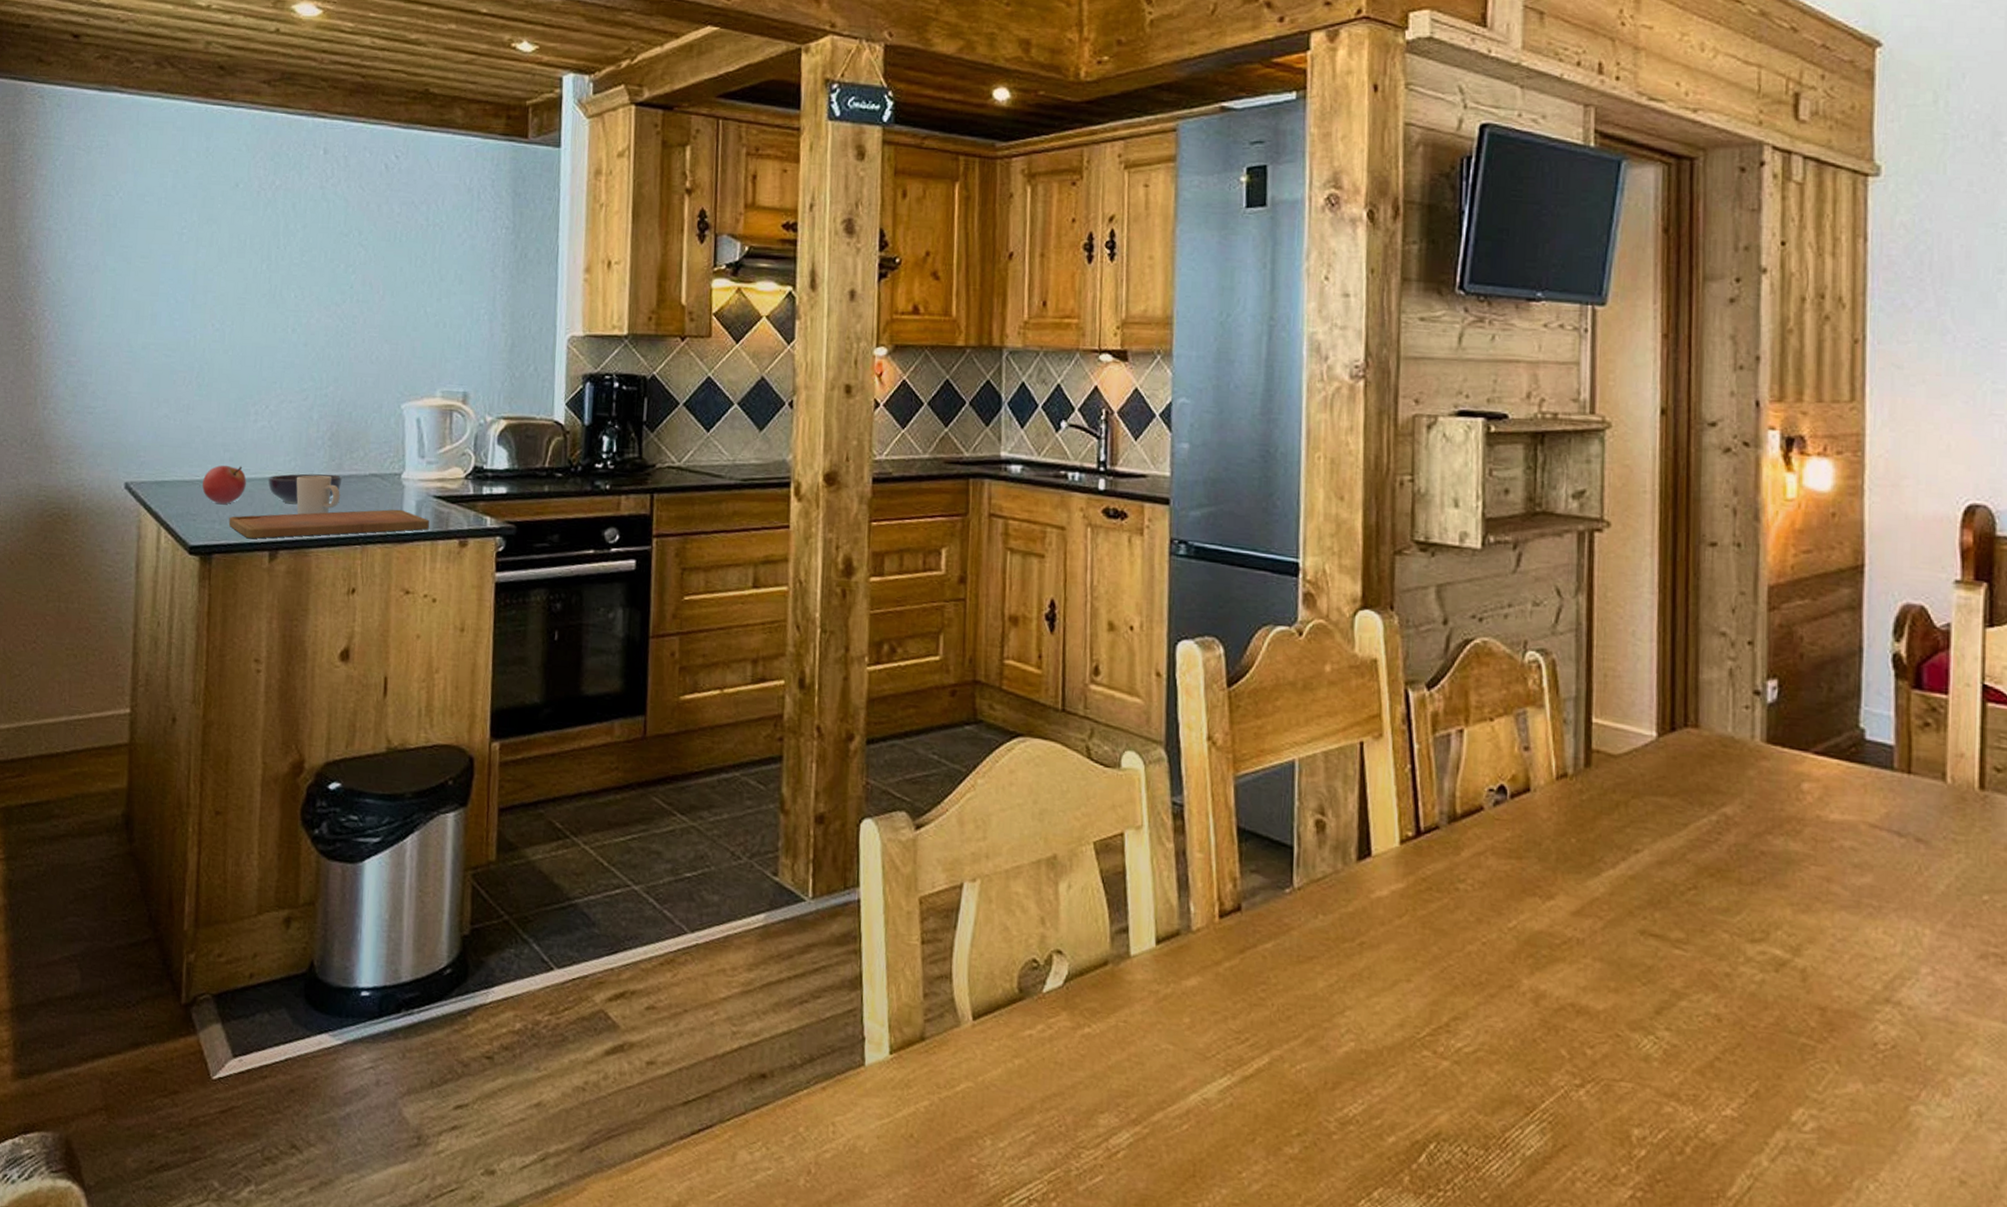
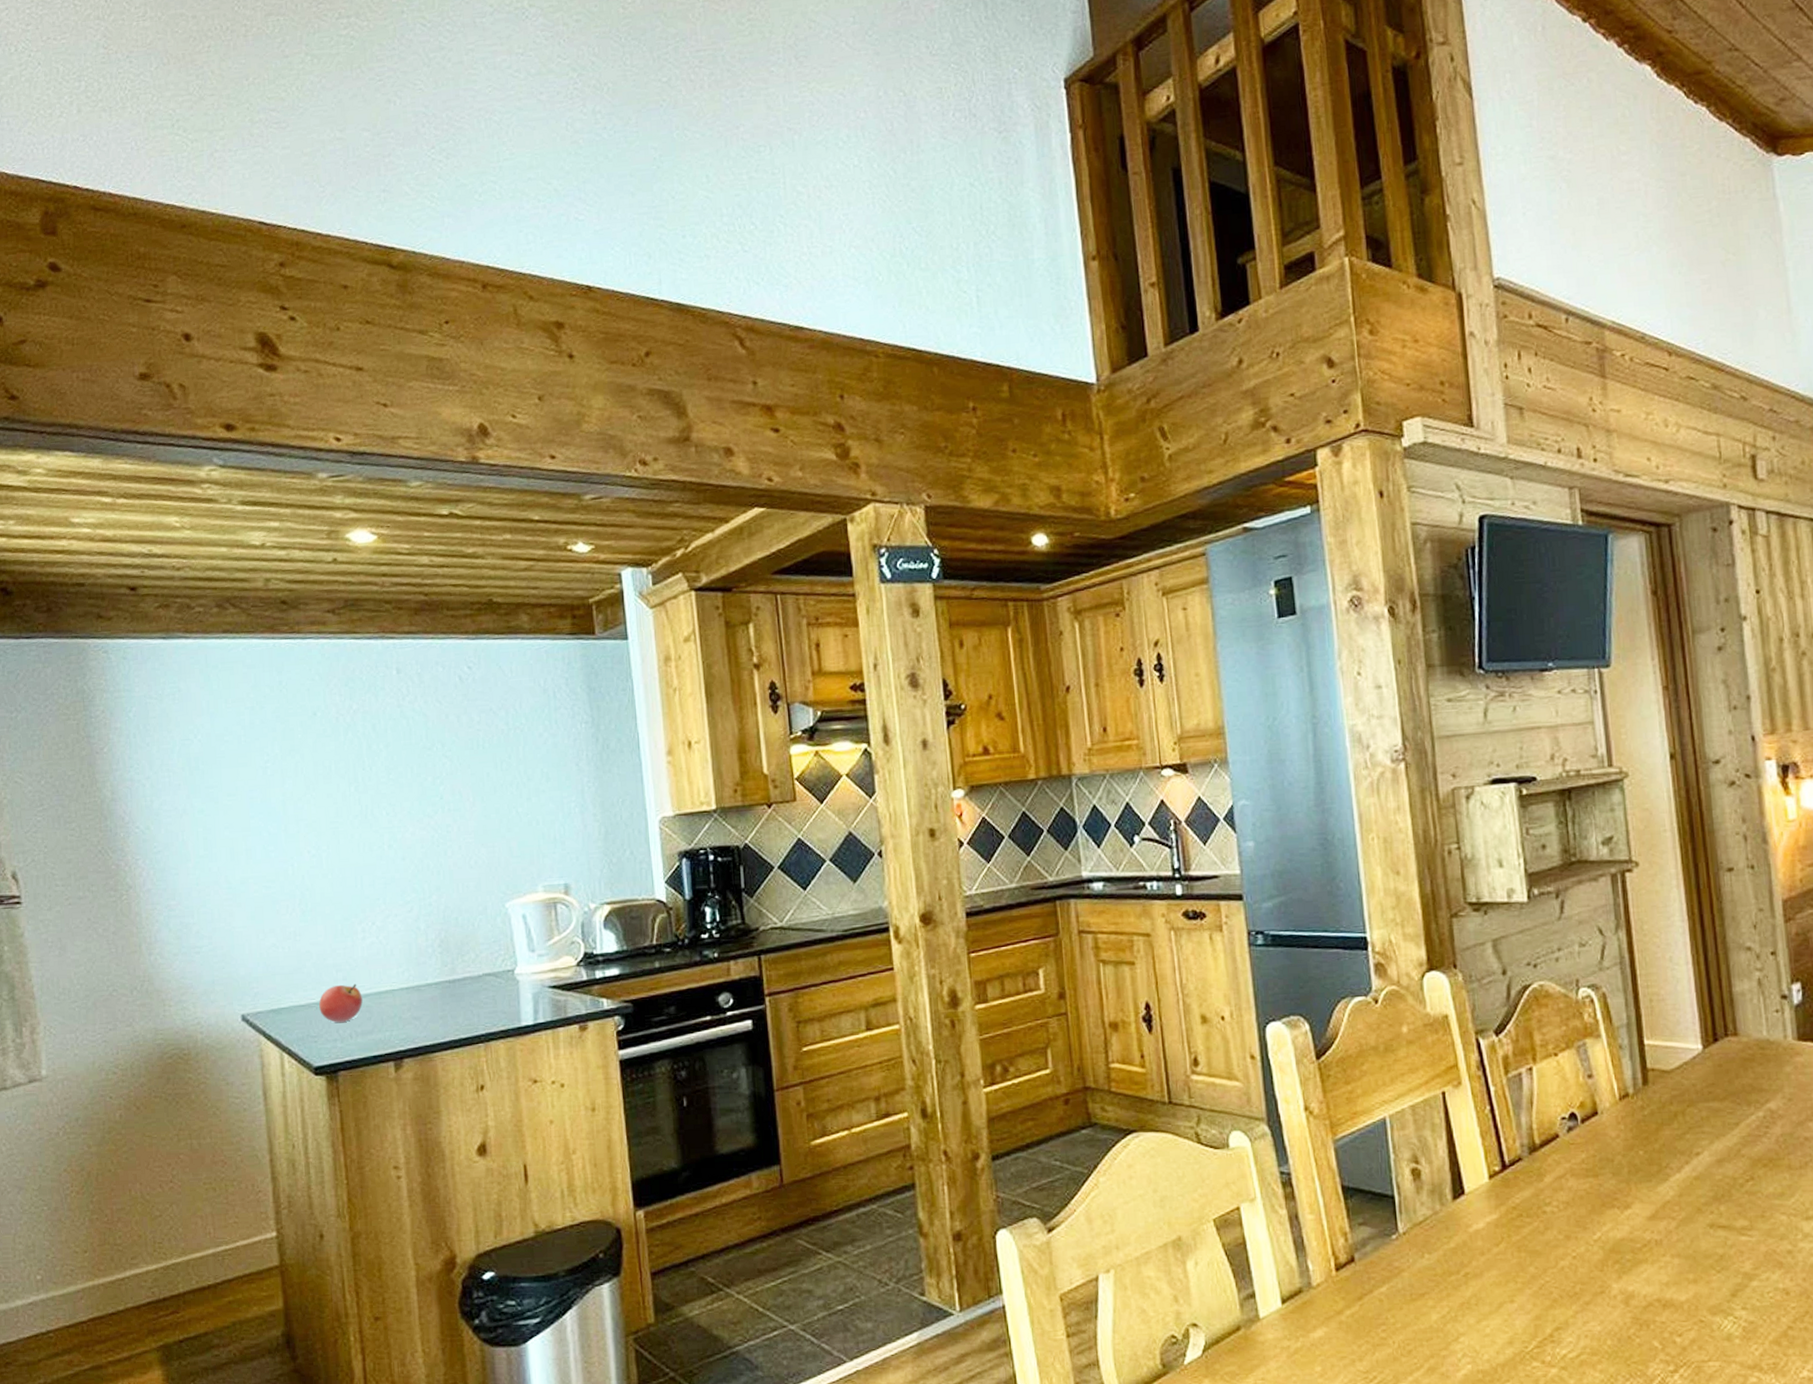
cutting board: present [228,509,429,539] -> none [350,1003,548,1052]
bowl: present [268,473,343,505] -> none [383,979,457,1014]
mug: present [296,475,340,515] -> none [411,981,457,1022]

